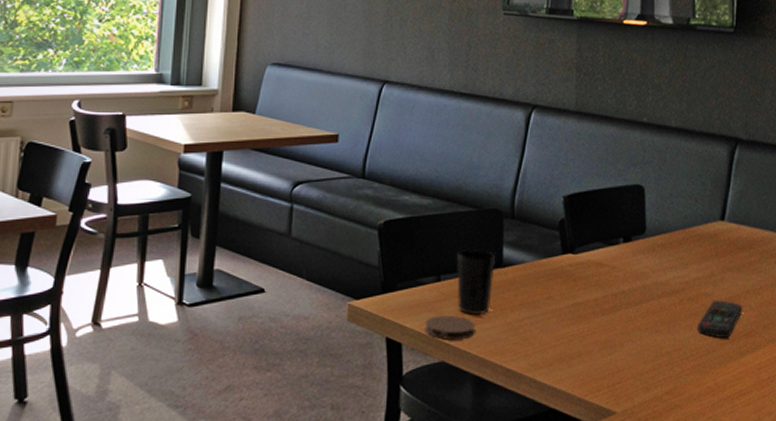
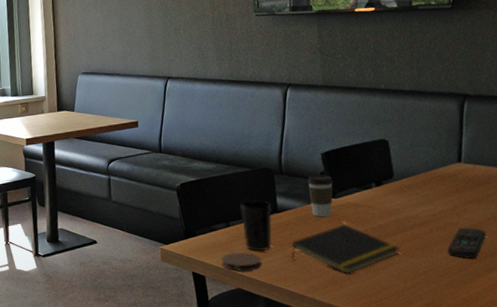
notepad: none [513,286,644,351] -> present [291,223,401,275]
coffee cup: none [543,223,574,277] -> present [307,175,333,218]

